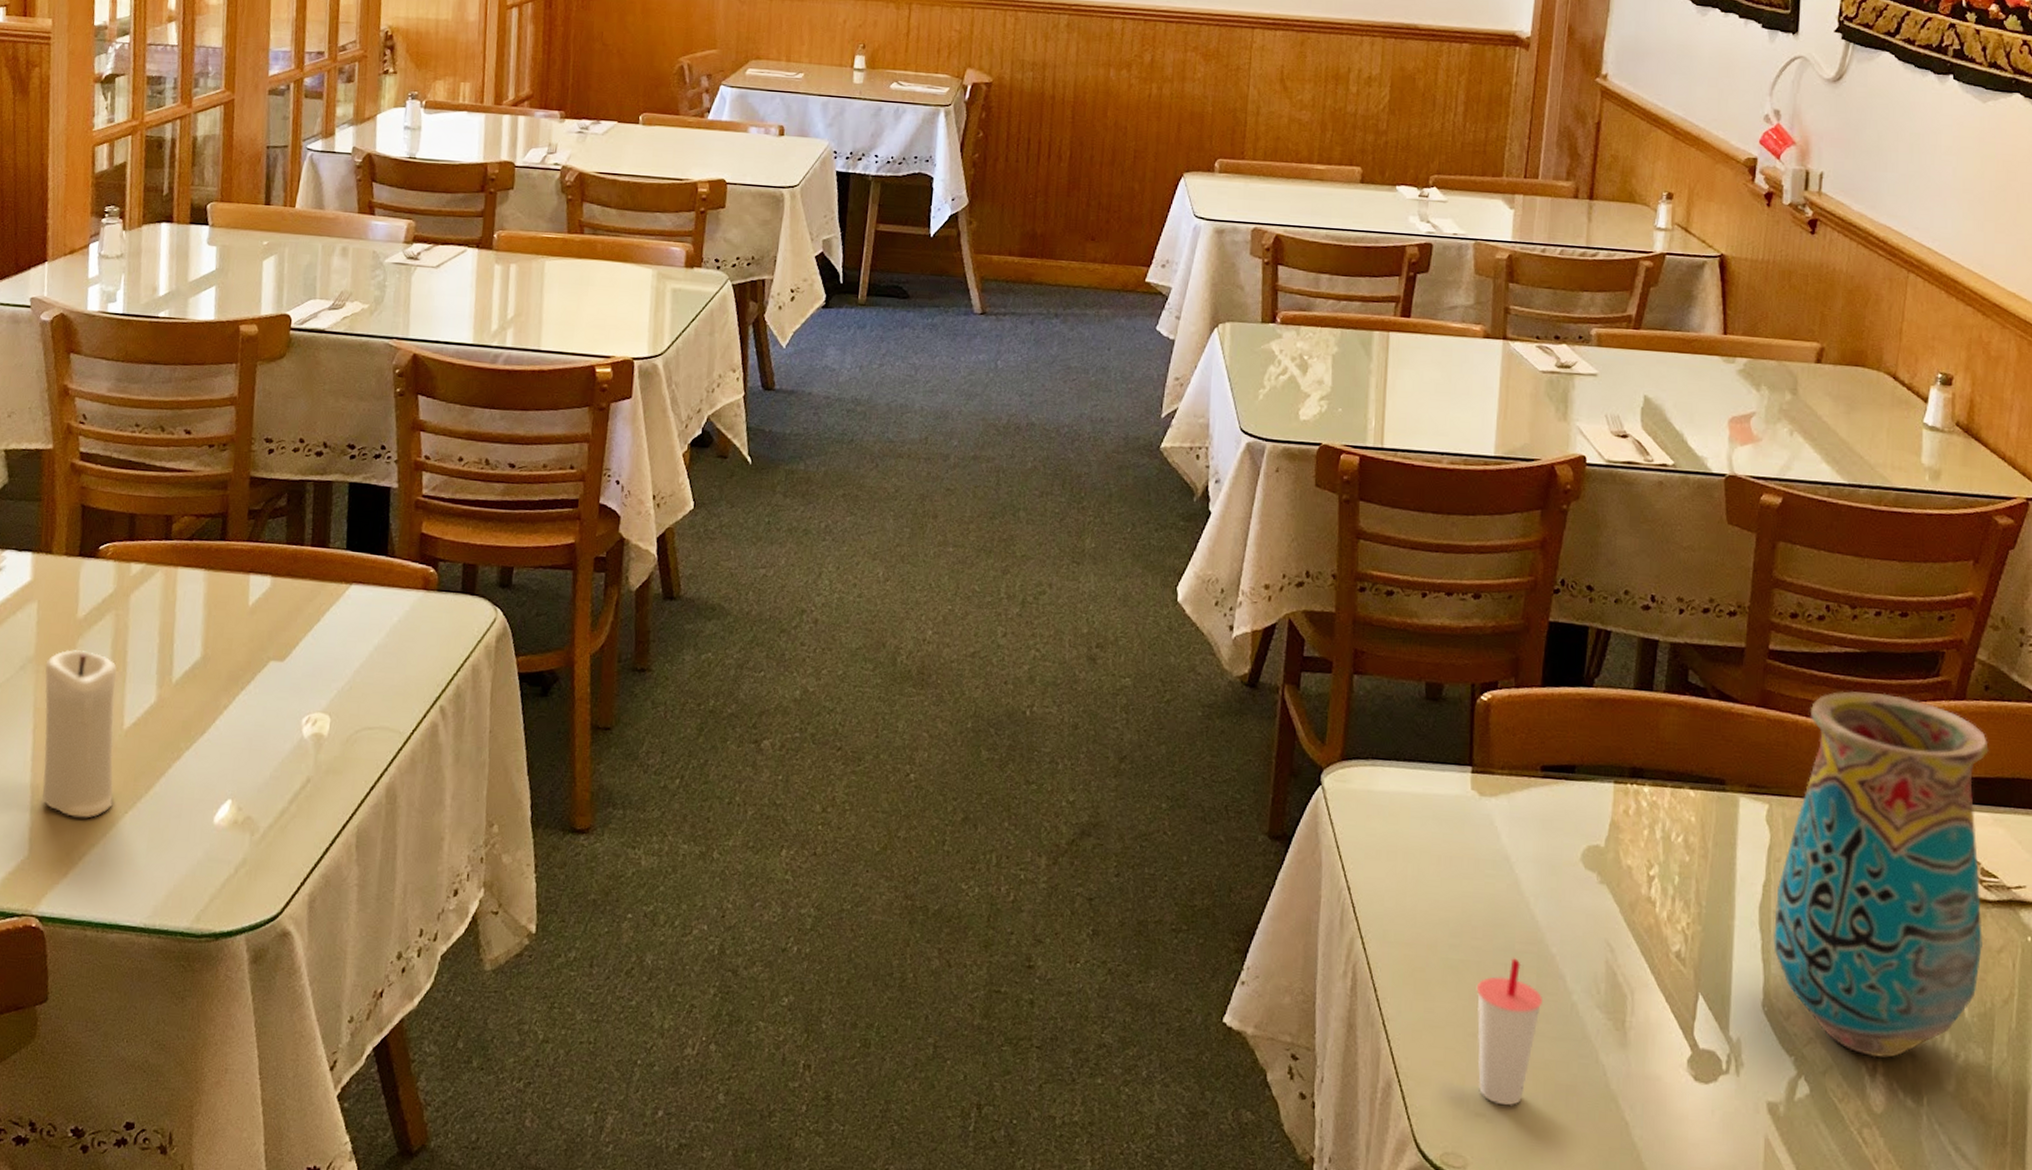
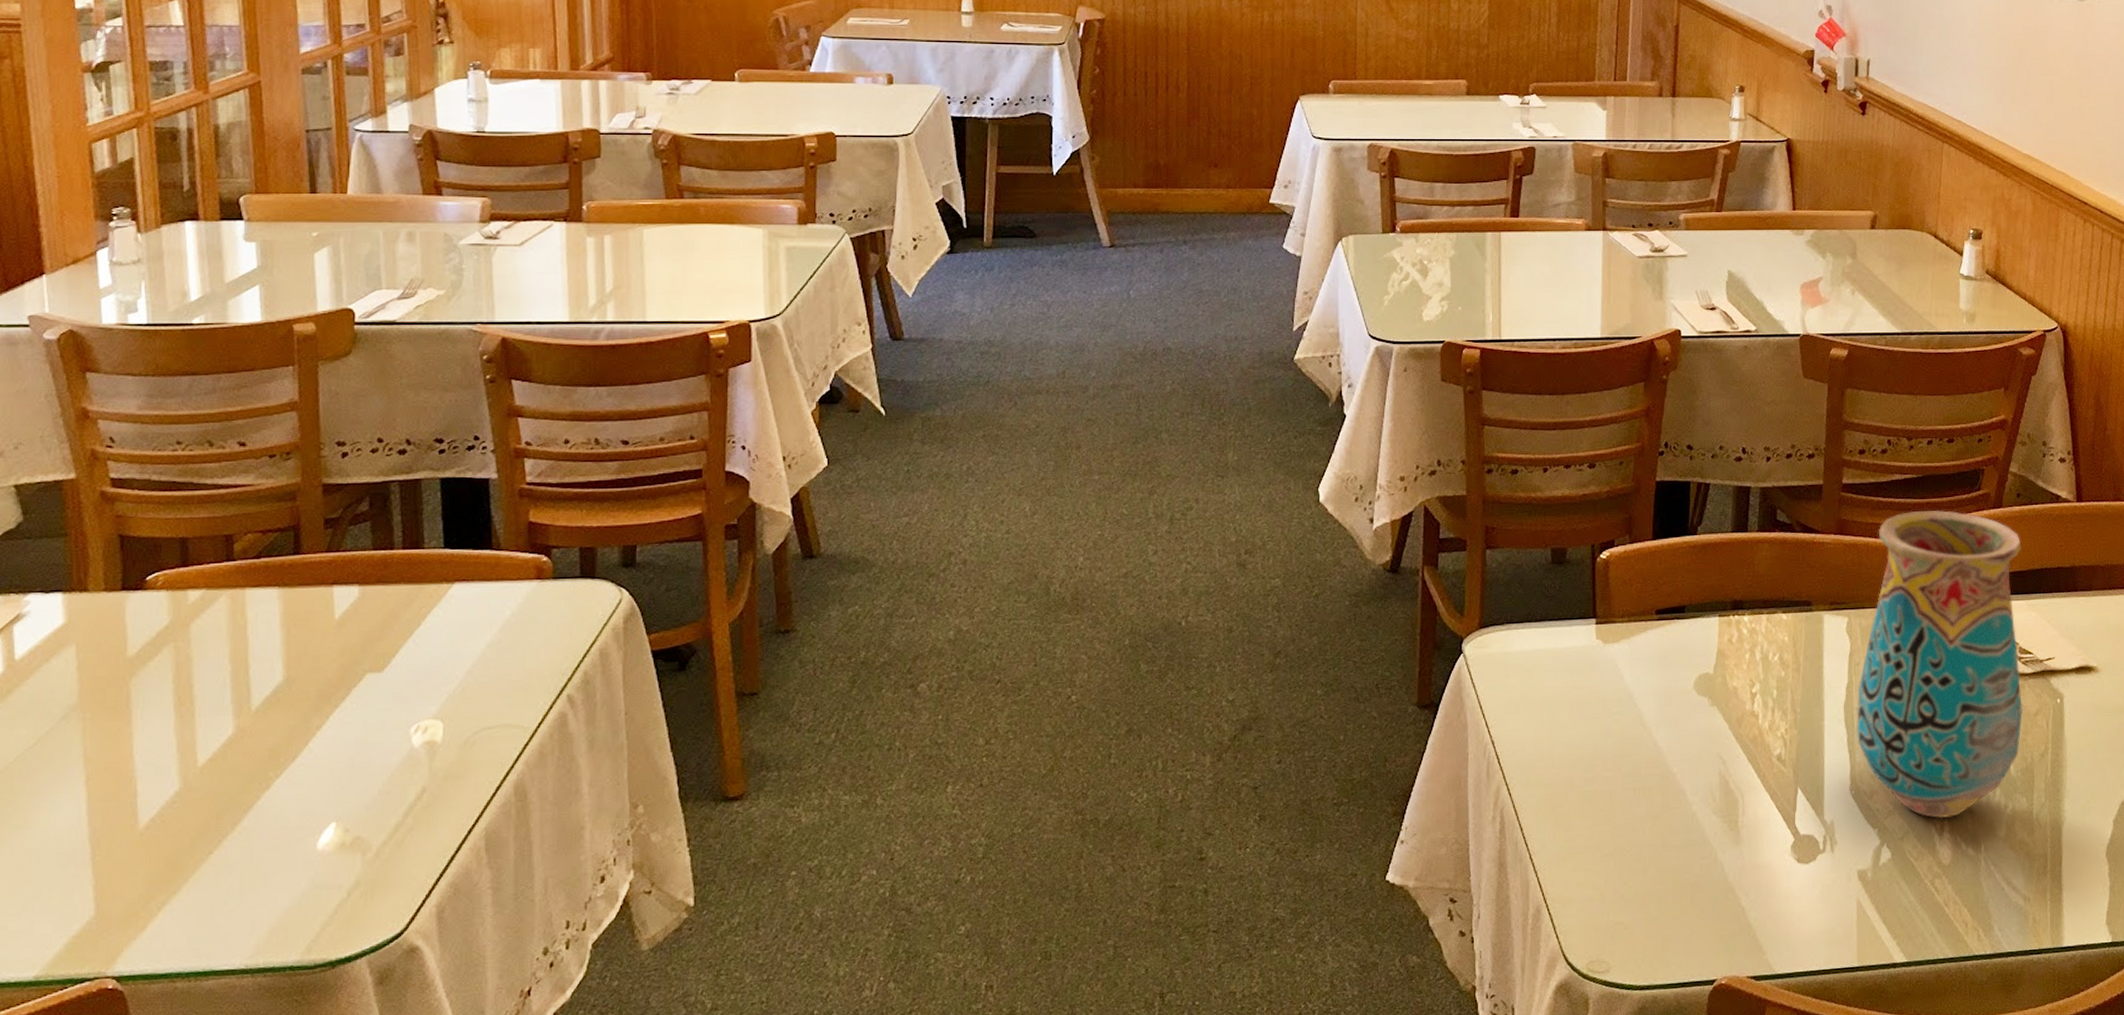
candle: present [42,649,117,818] -> none [93,689,194,867]
cup: present [1476,958,1542,1107] -> none [1609,782,1667,911]

